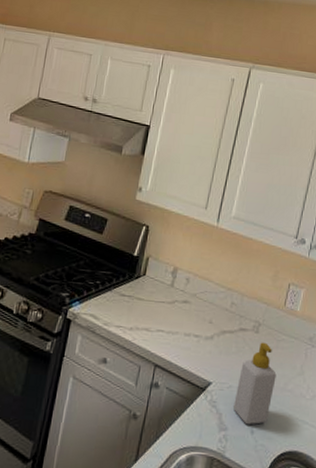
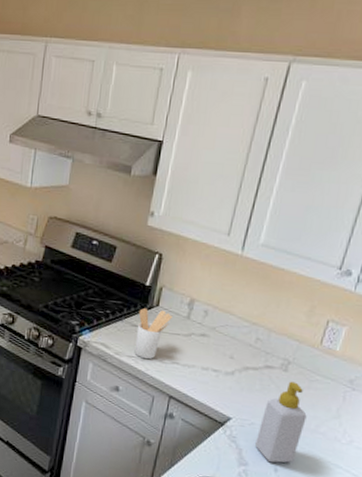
utensil holder: none [122,277,158,329] -> present [134,307,172,360]

